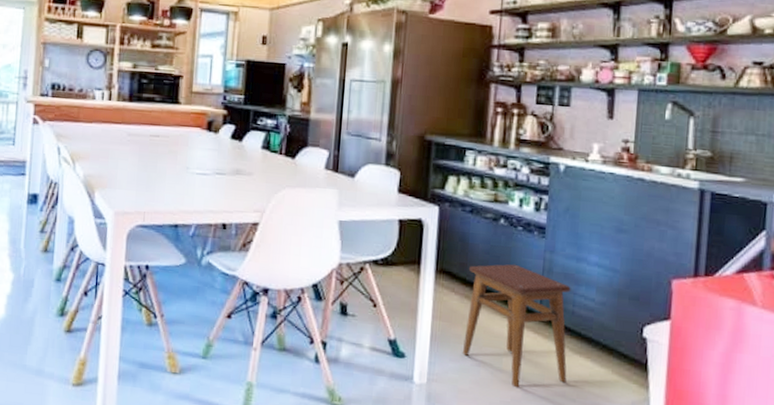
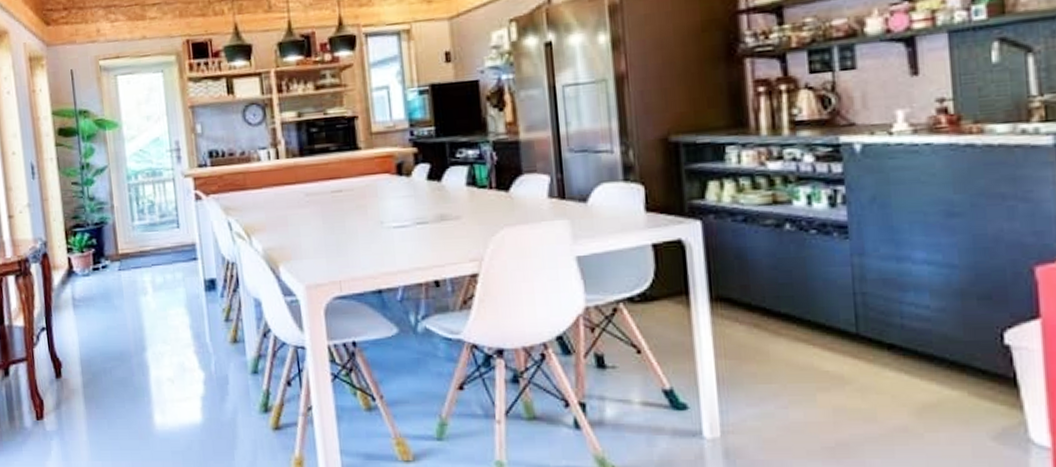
stool: present [462,264,571,388] -> none [752,276,907,429]

